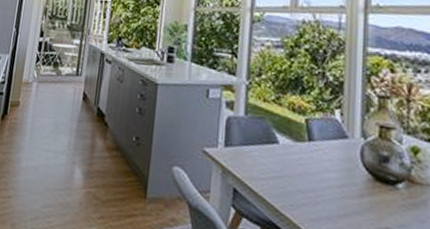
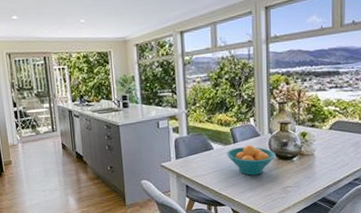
fruit bowl: none [296,147,371,198] -> present [226,145,276,176]

